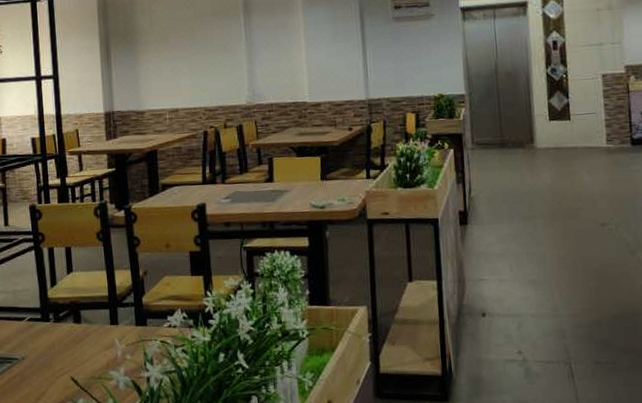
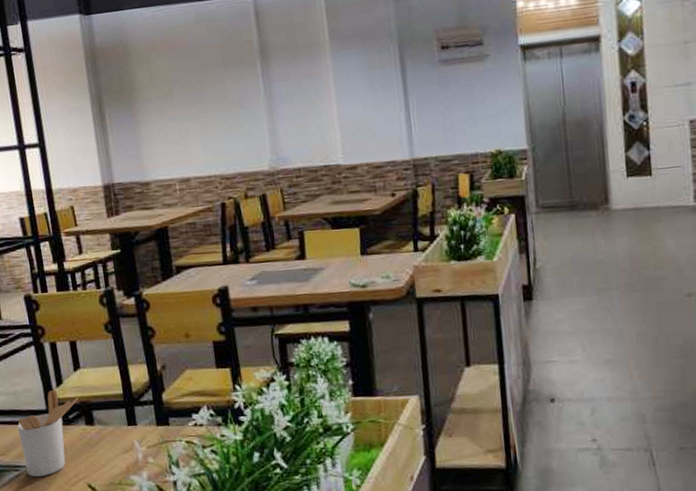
utensil holder: none [13,289,69,369] -> present [17,389,79,477]

